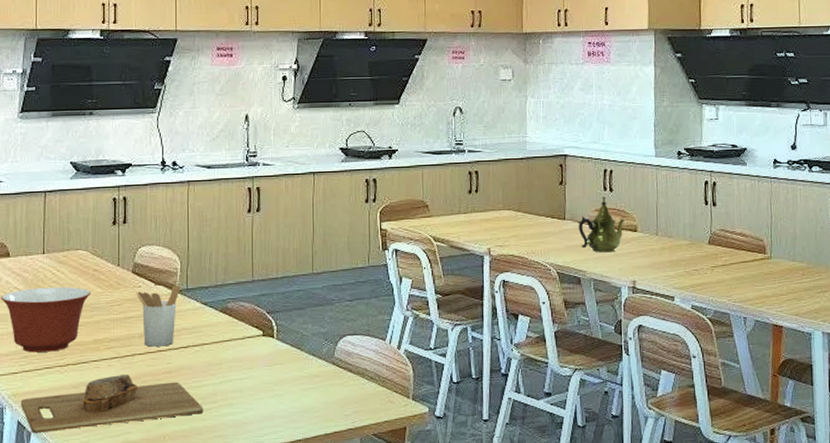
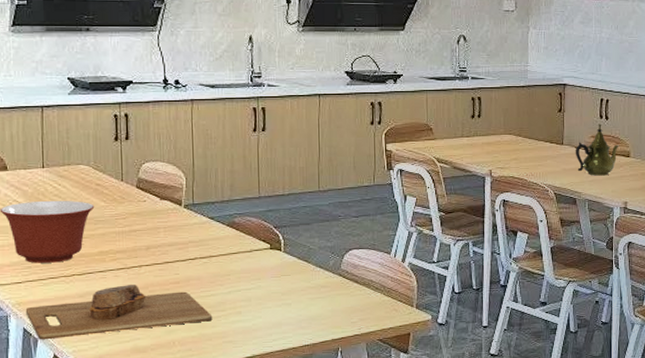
utensil holder: present [136,285,180,347] -> none [141,200,186,259]

